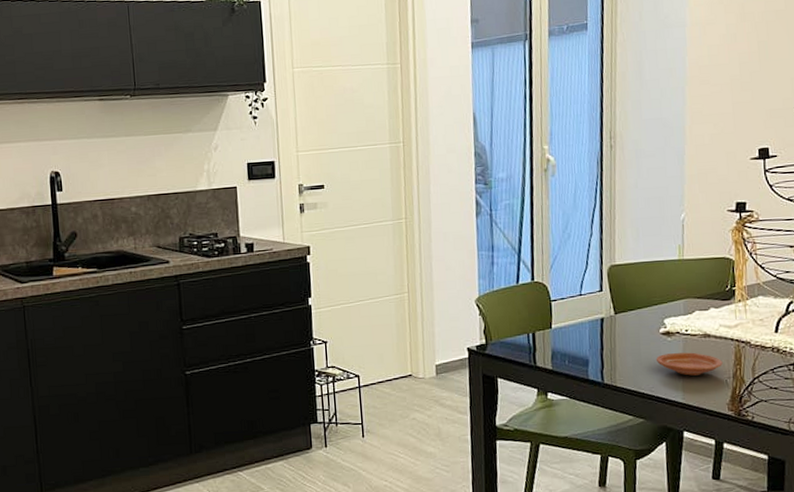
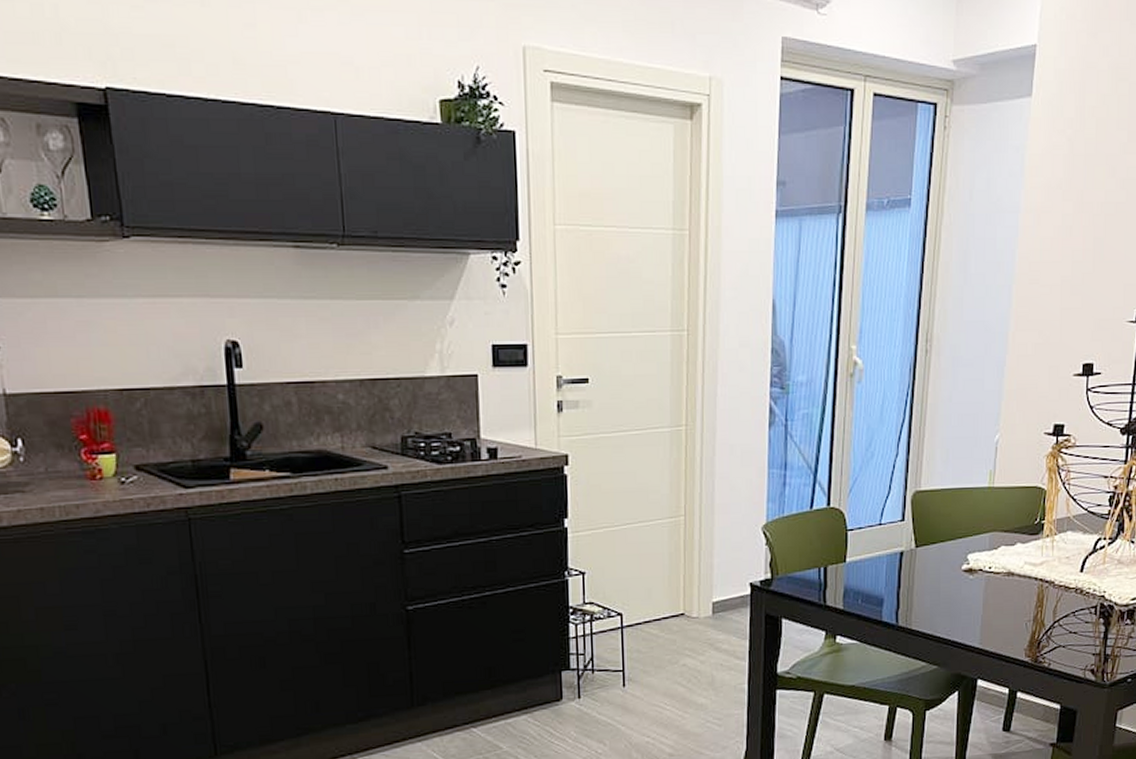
plate: present [655,352,723,376] -> none [955,592,1024,618]

